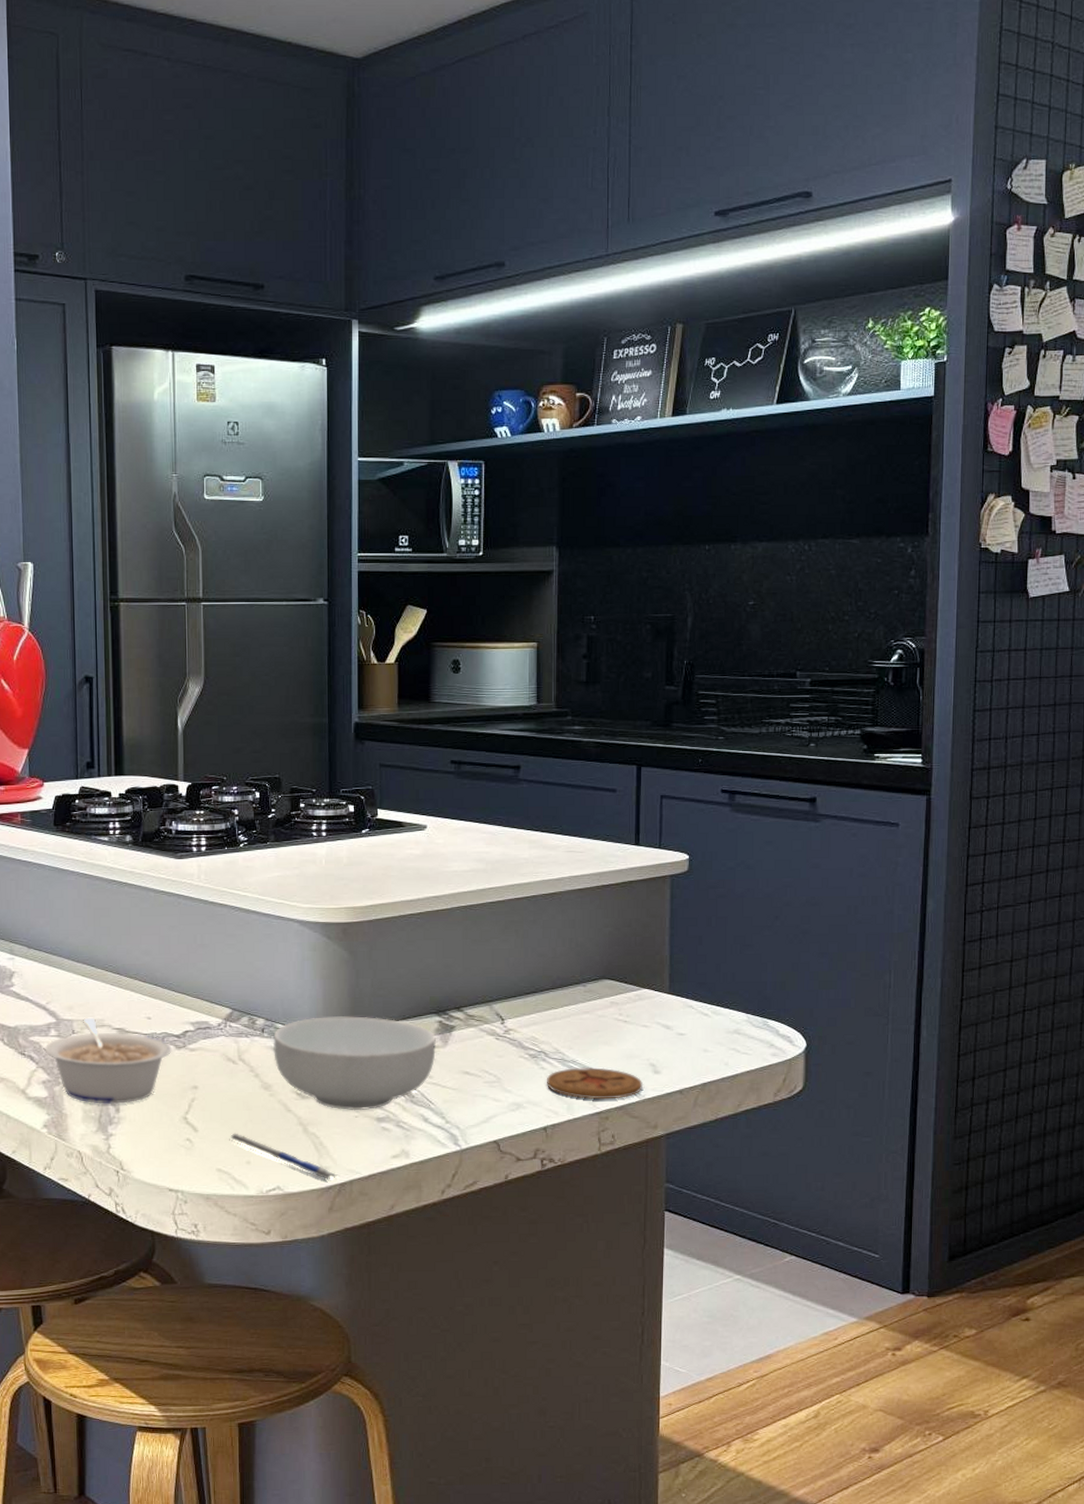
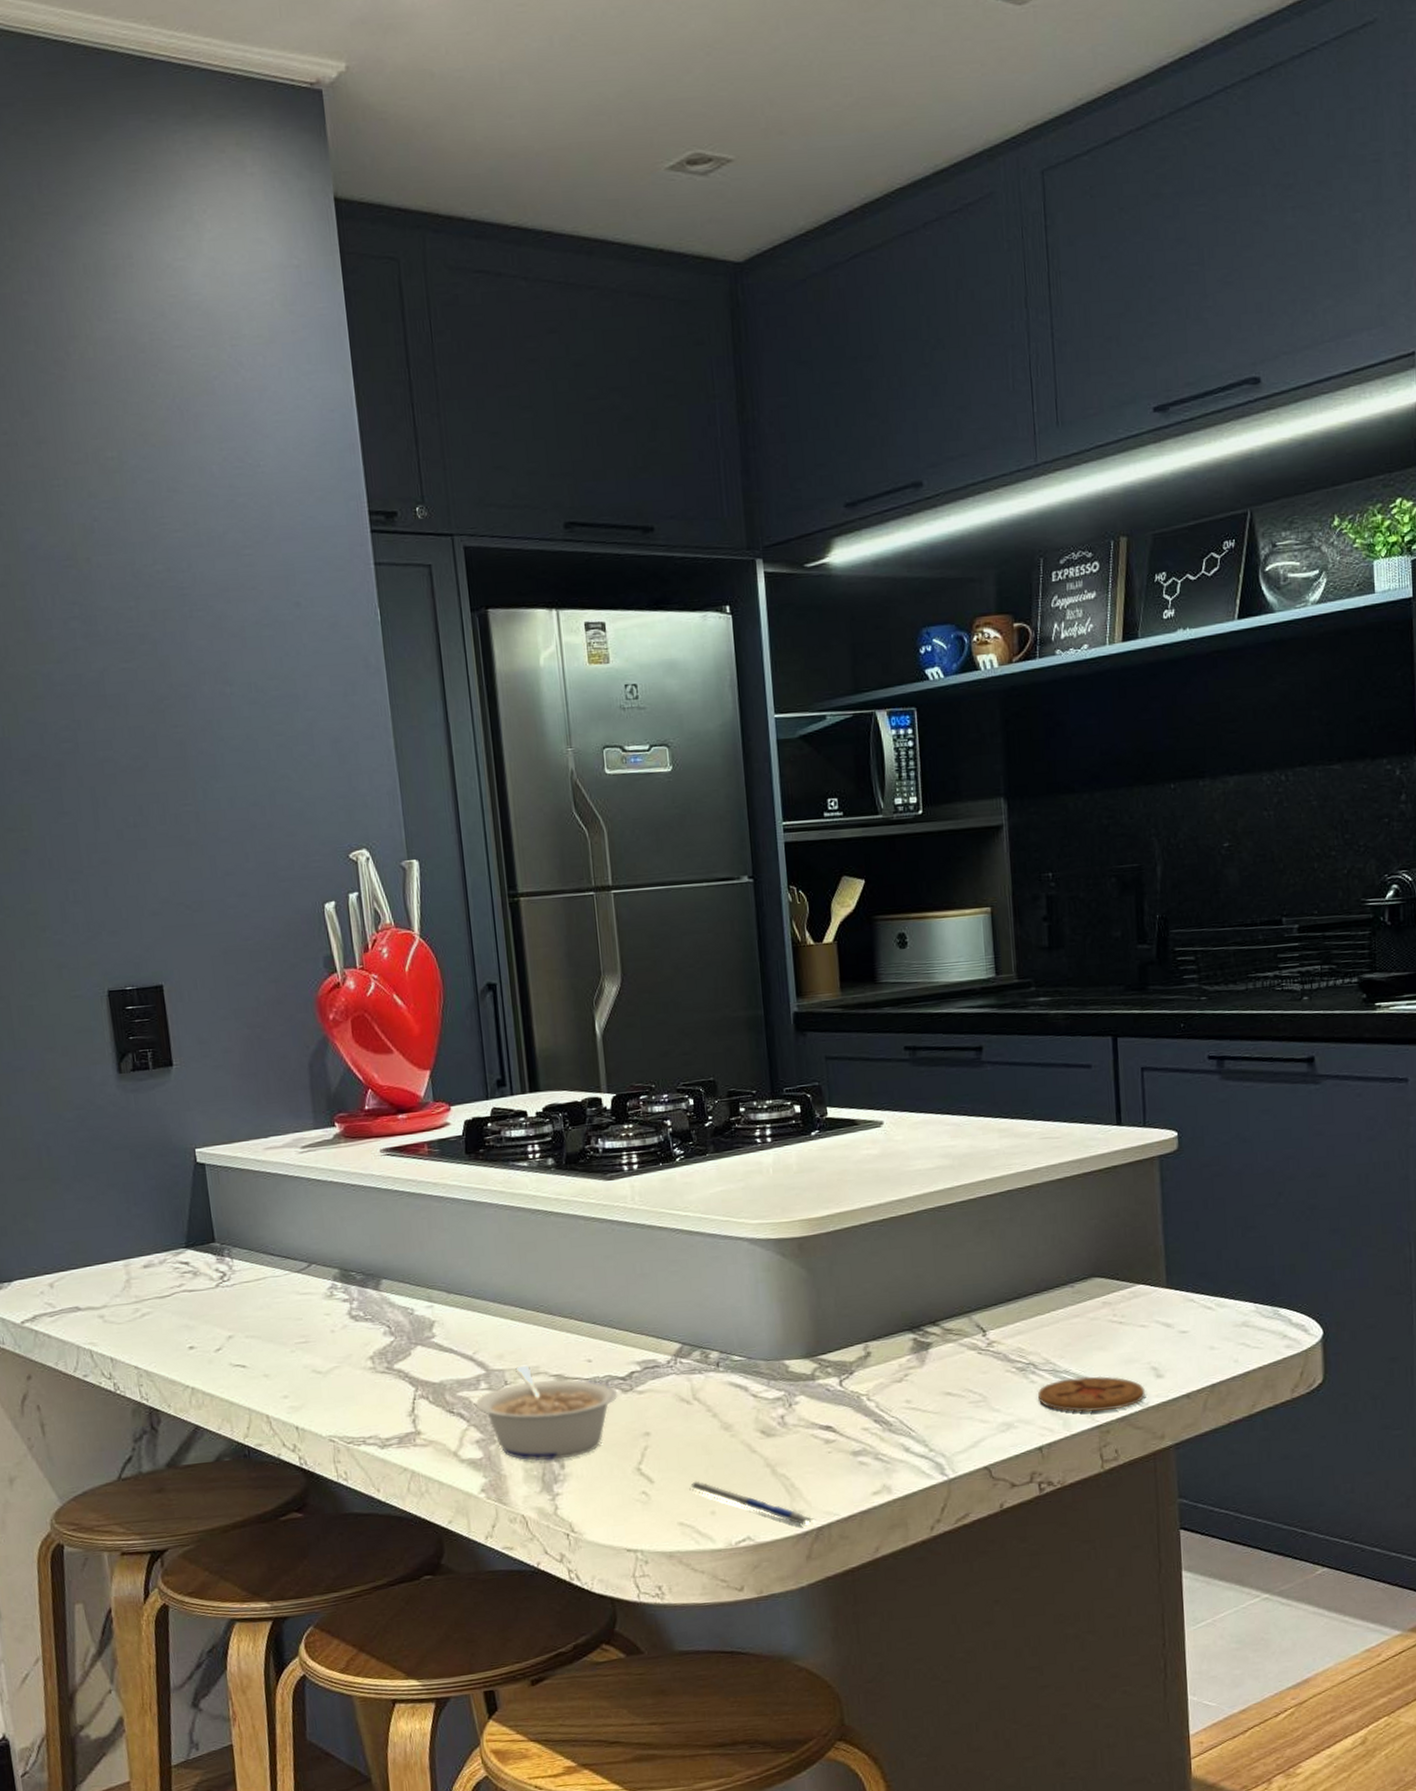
cereal bowl: present [273,1016,436,1111] -> none [730,1339,912,1446]

